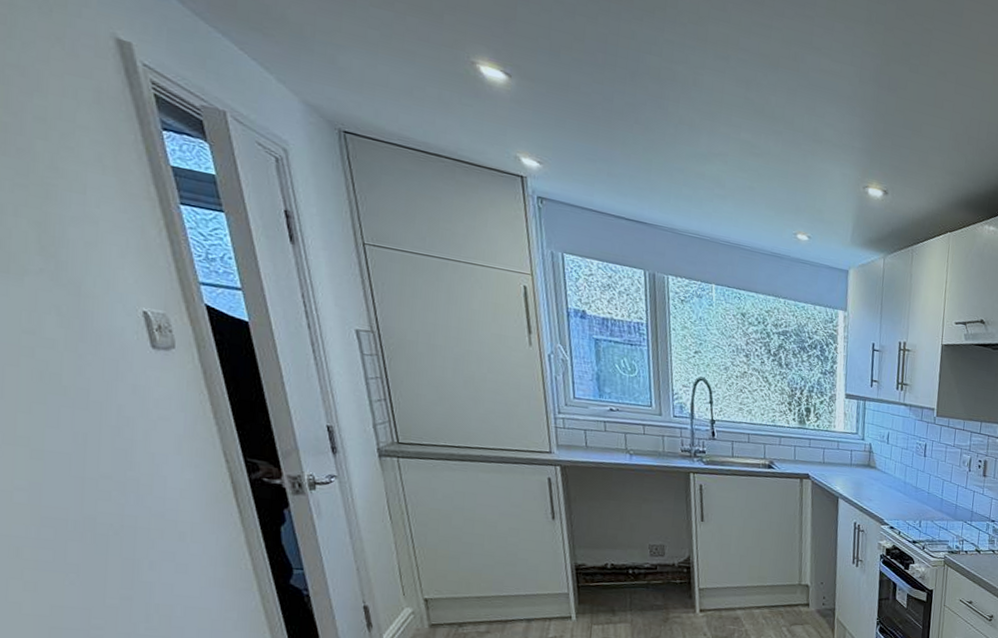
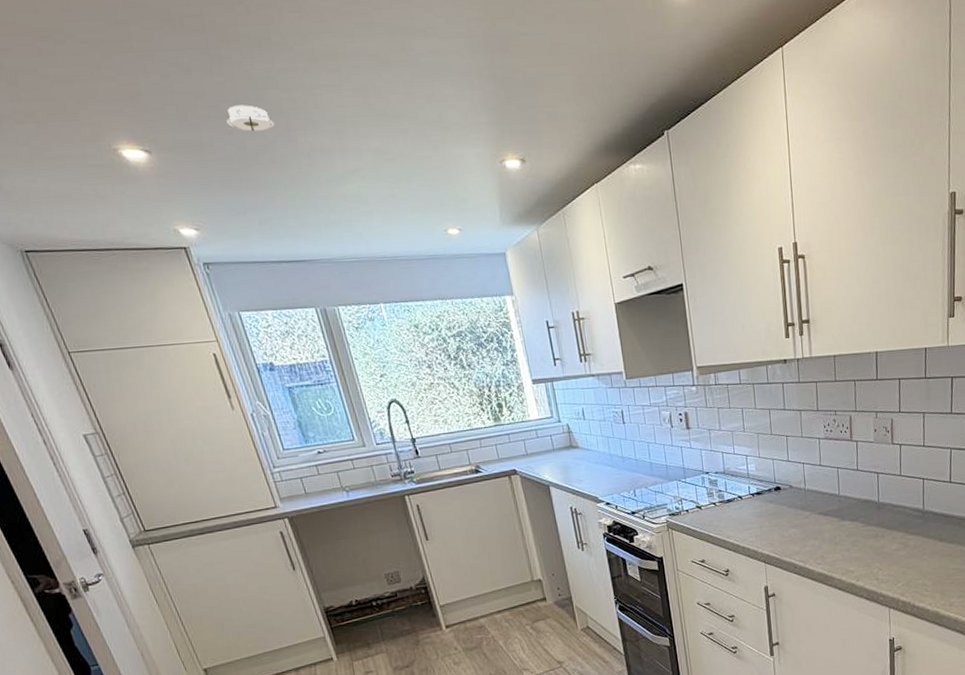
smoke detector: none [598,58,648,91] -> present [226,105,275,131]

